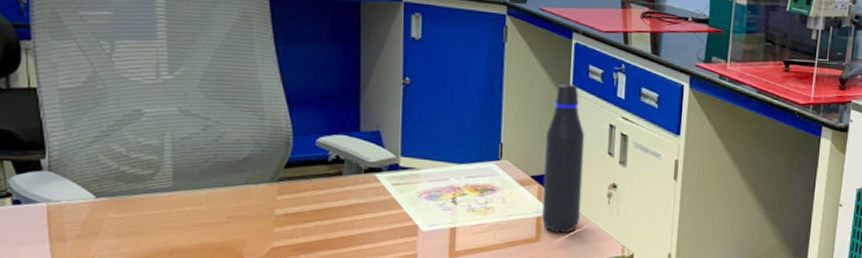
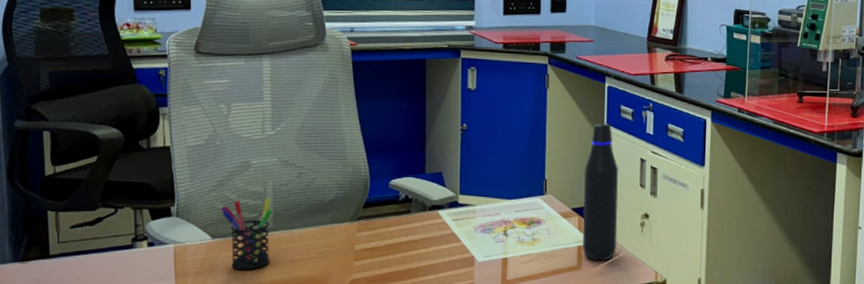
pen holder: none [105,153,171,235] -> present [220,198,272,271]

